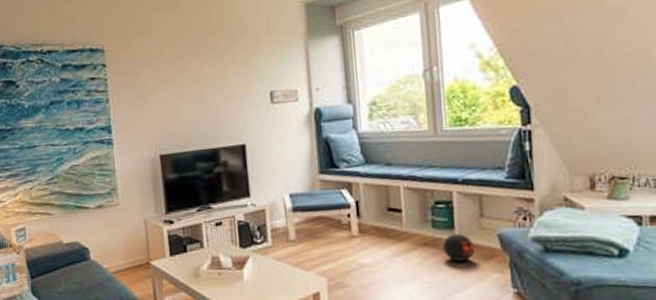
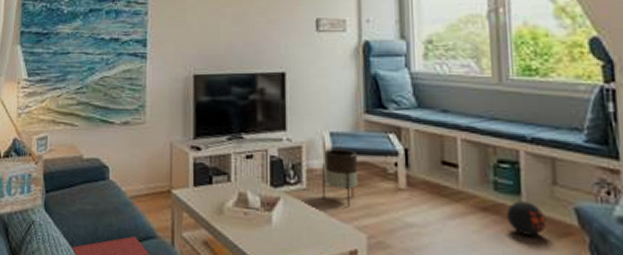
planter: none [284,207,317,257] -> present [321,149,358,207]

